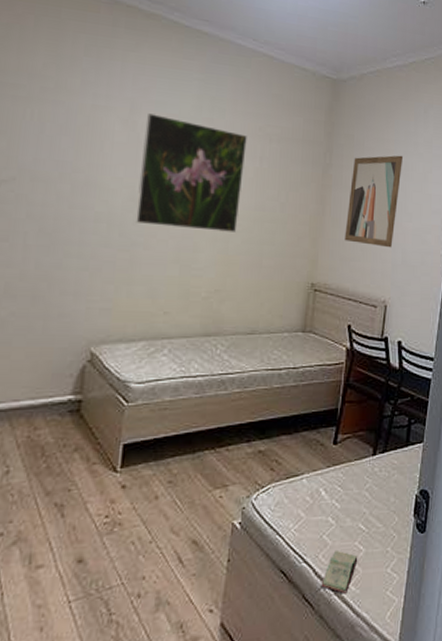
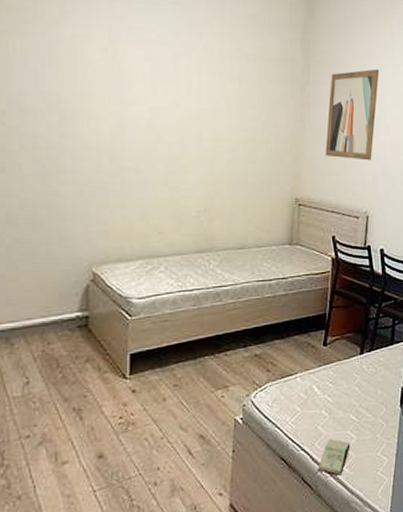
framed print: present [136,113,247,232] -> none [124,40,225,153]

